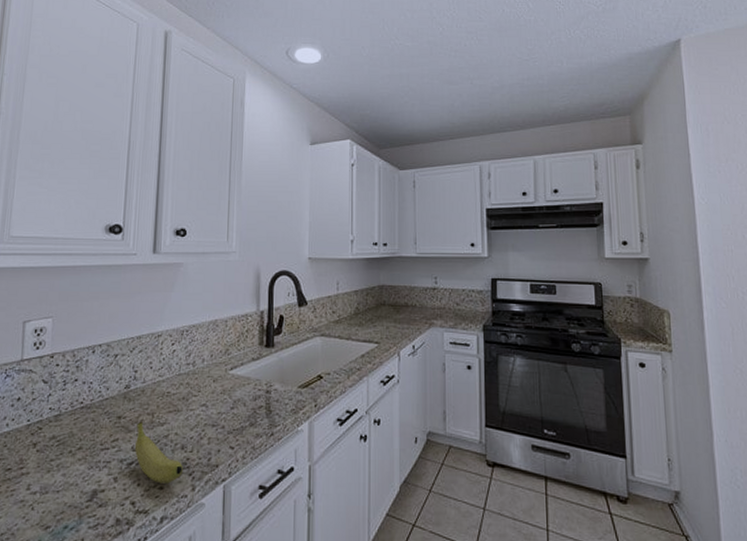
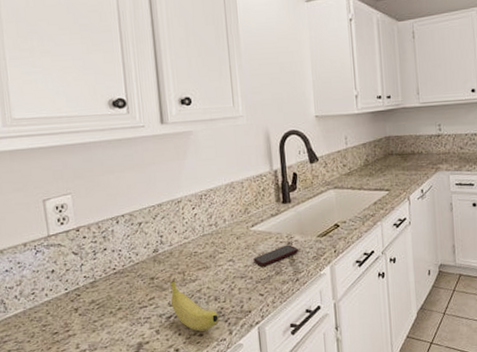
smartphone: none [228,393,276,415] -> present [253,244,298,266]

